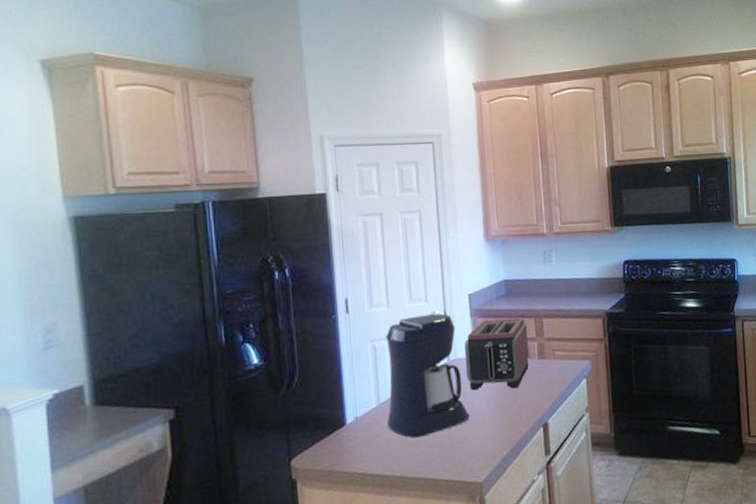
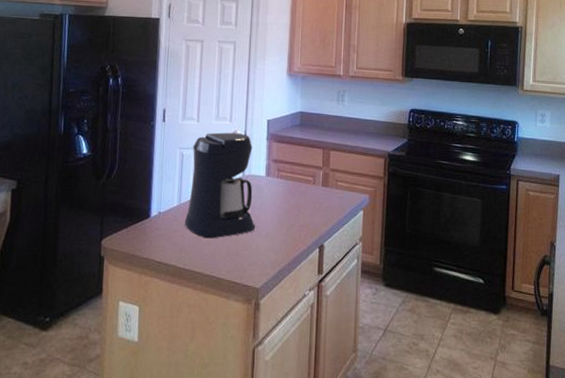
toaster: present [464,318,530,391] -> none [257,144,316,209]

